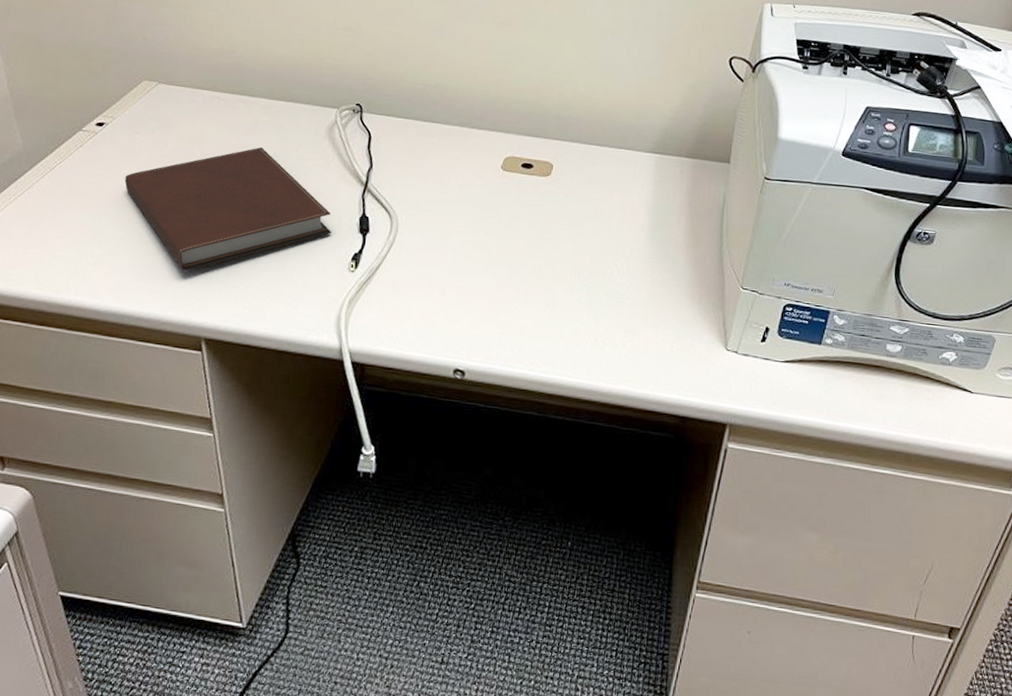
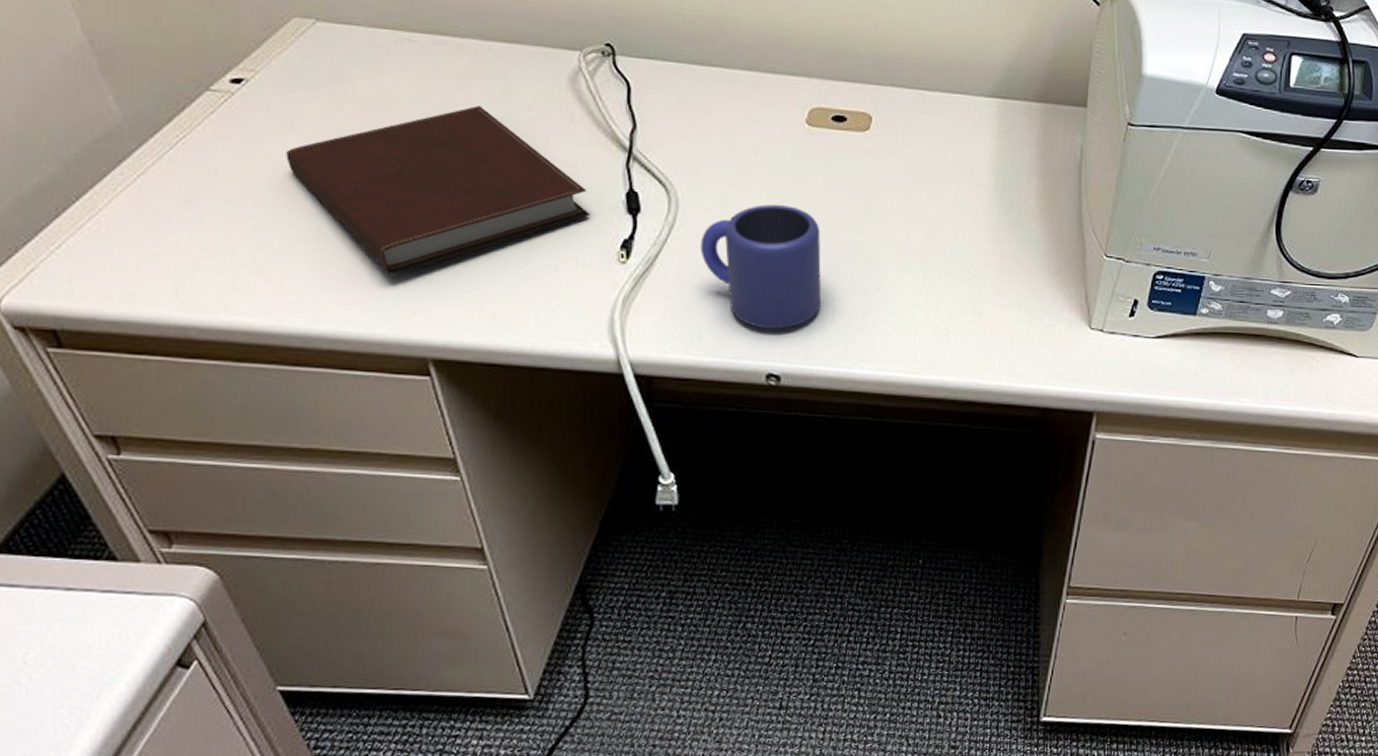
mug: none [411,231,506,333] -> present [700,204,822,330]

